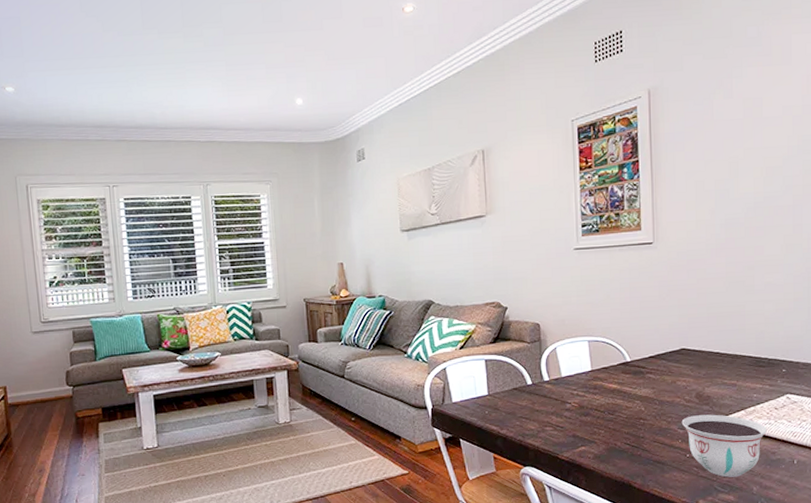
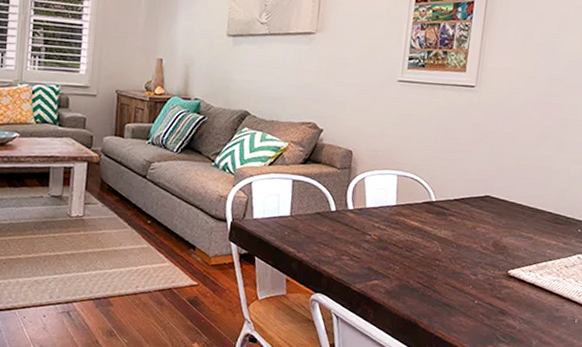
bowl: present [681,414,767,477] -> none [475,263,555,329]

